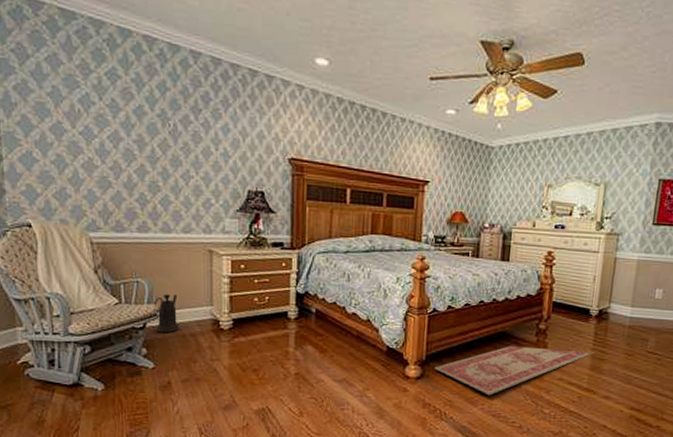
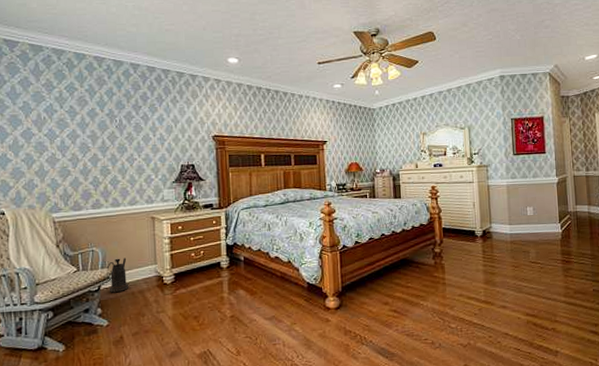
rug: present [434,345,596,396] -> none [350,266,487,317]

